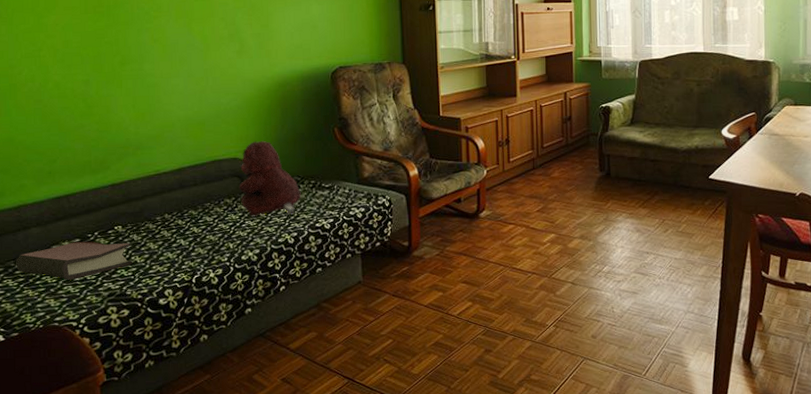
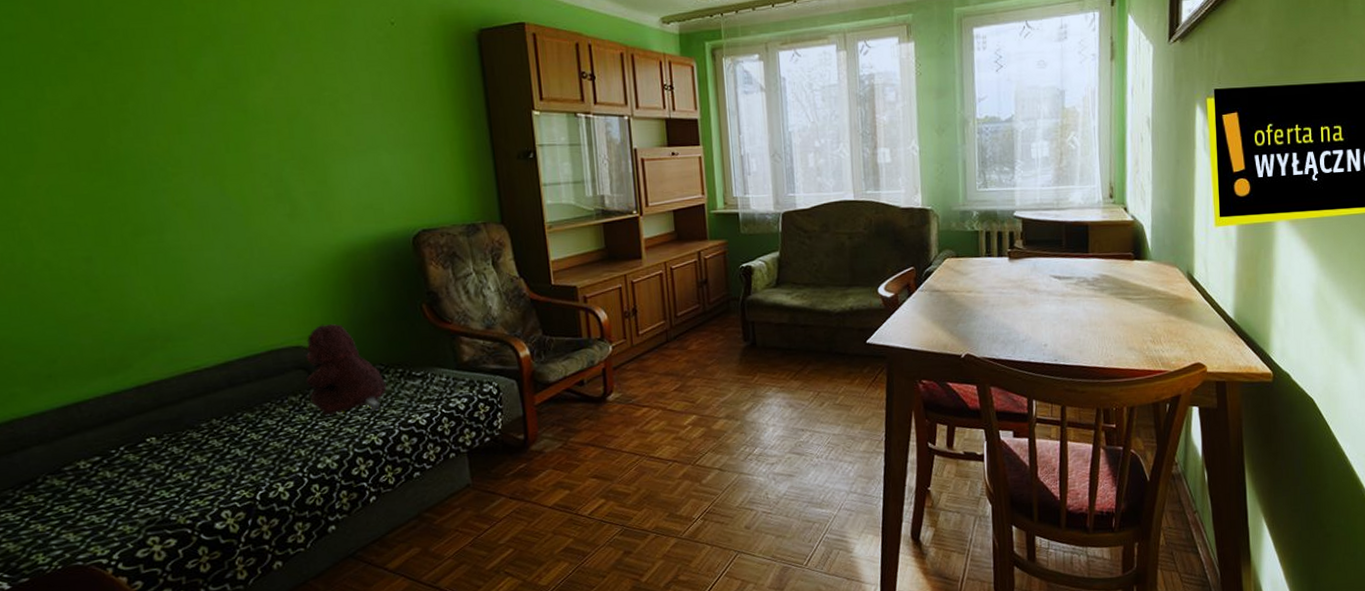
hardback book: present [16,241,133,281] -> none [15,457,175,509]

